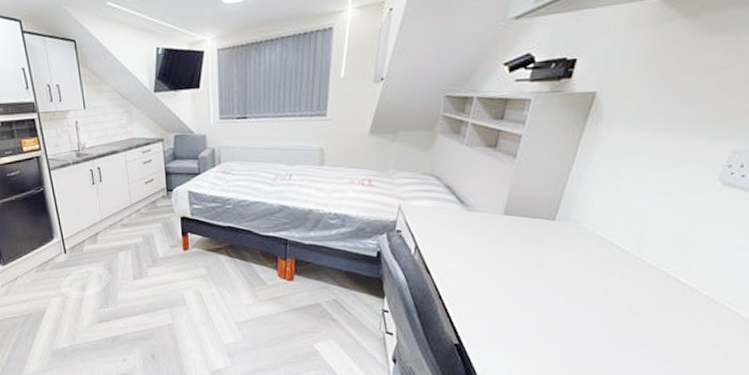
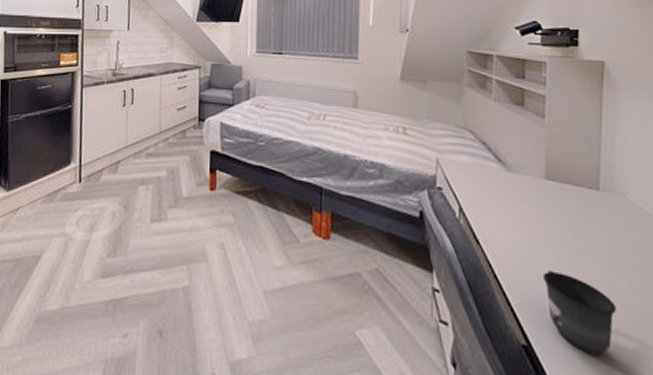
mug: none [483,289,544,347] -> present [542,270,617,356]

